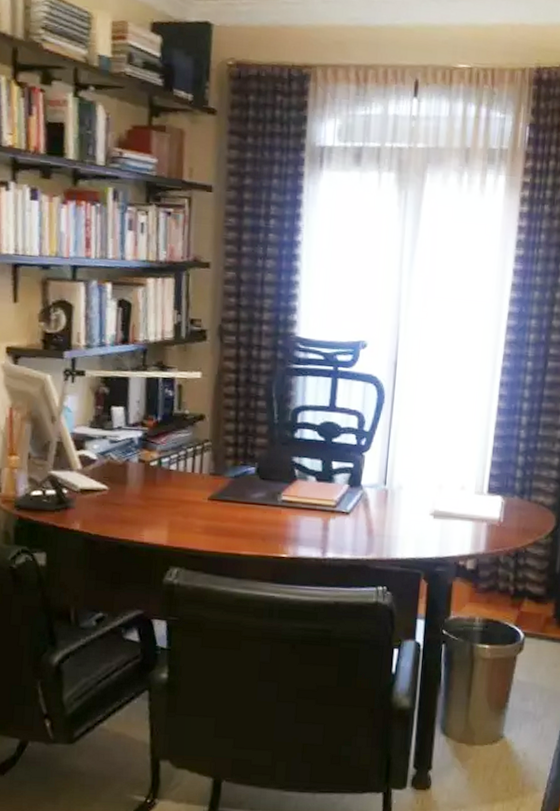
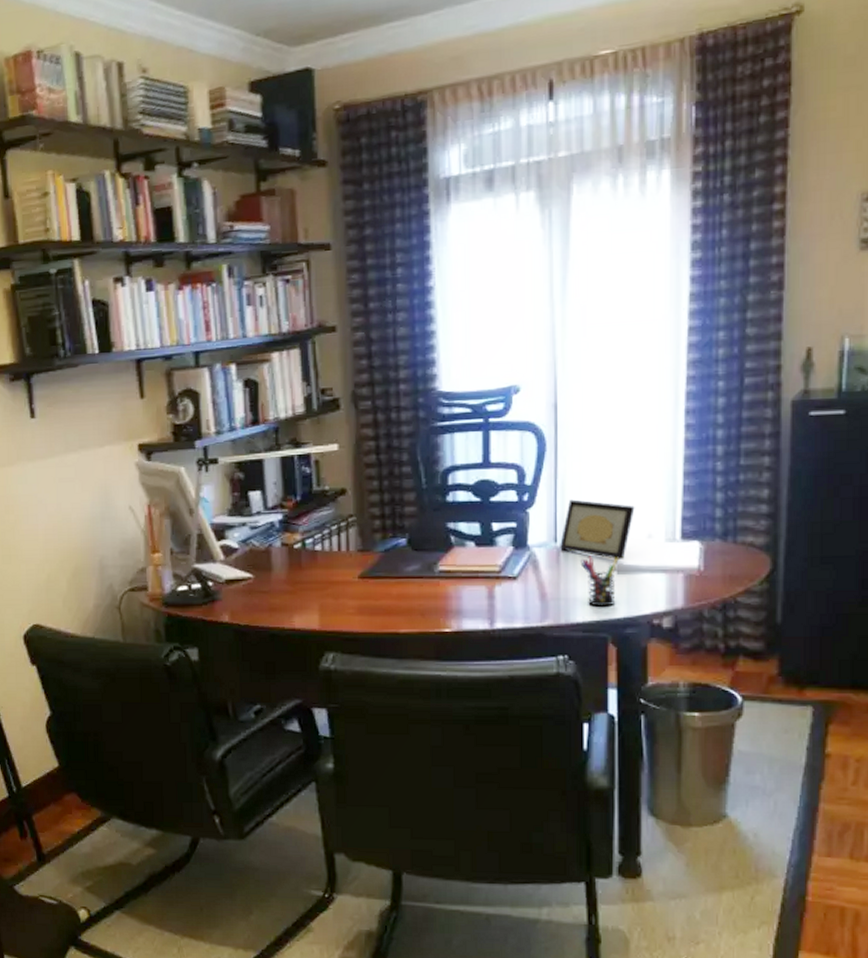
picture frame: none [388,448,453,507] -> present [560,499,635,560]
pen holder: none [404,500,436,546] -> present [580,556,619,607]

